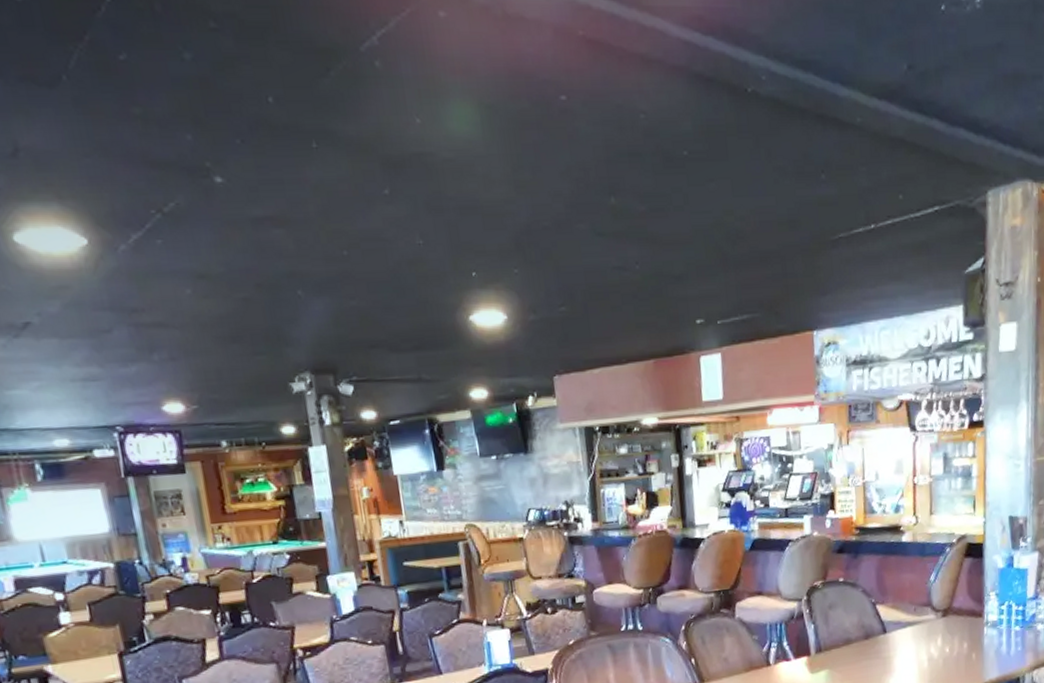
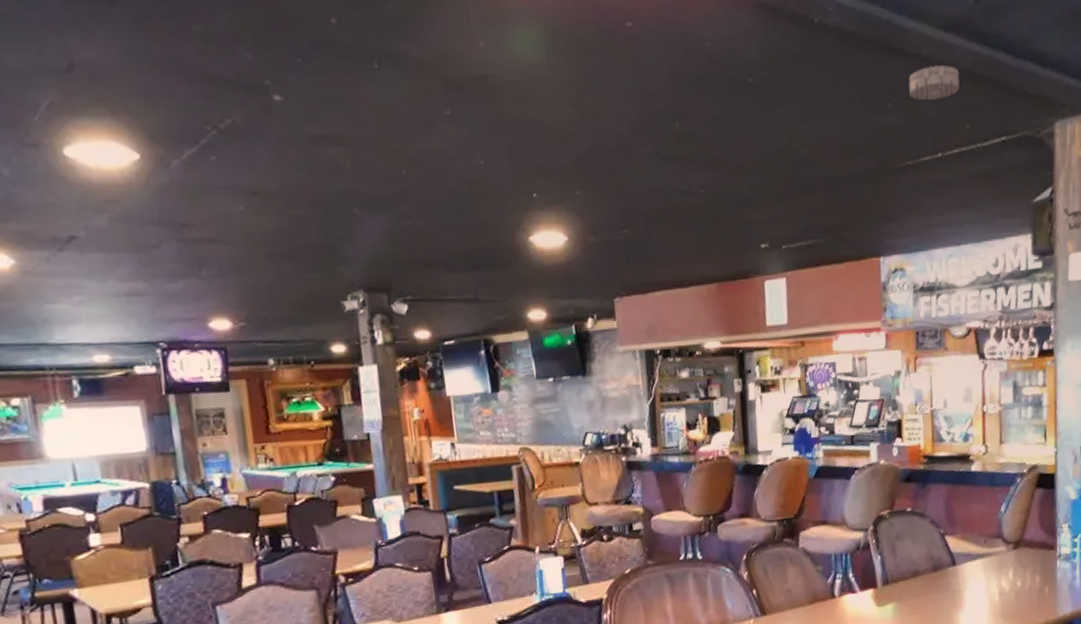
smoke detector: none [842,134,893,170] -> present [908,65,960,100]

